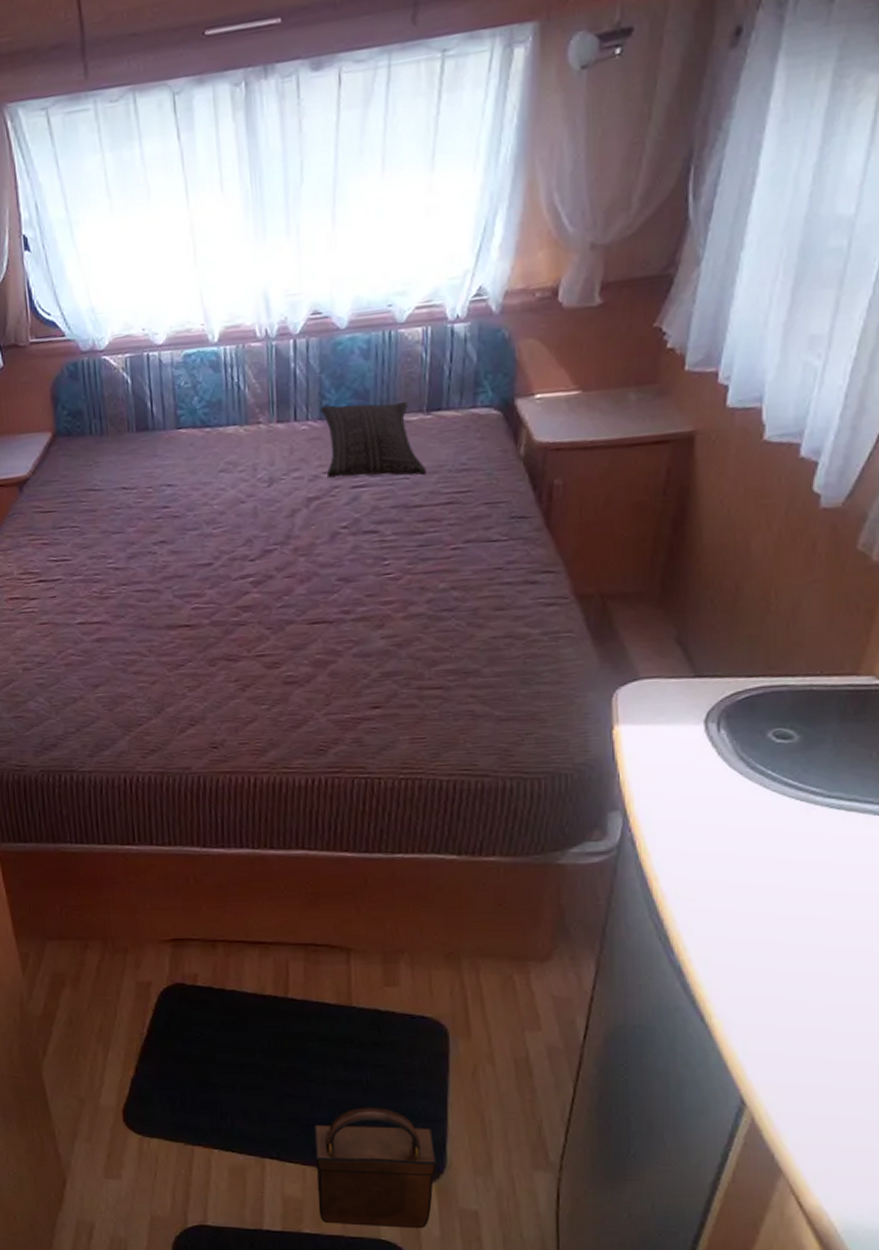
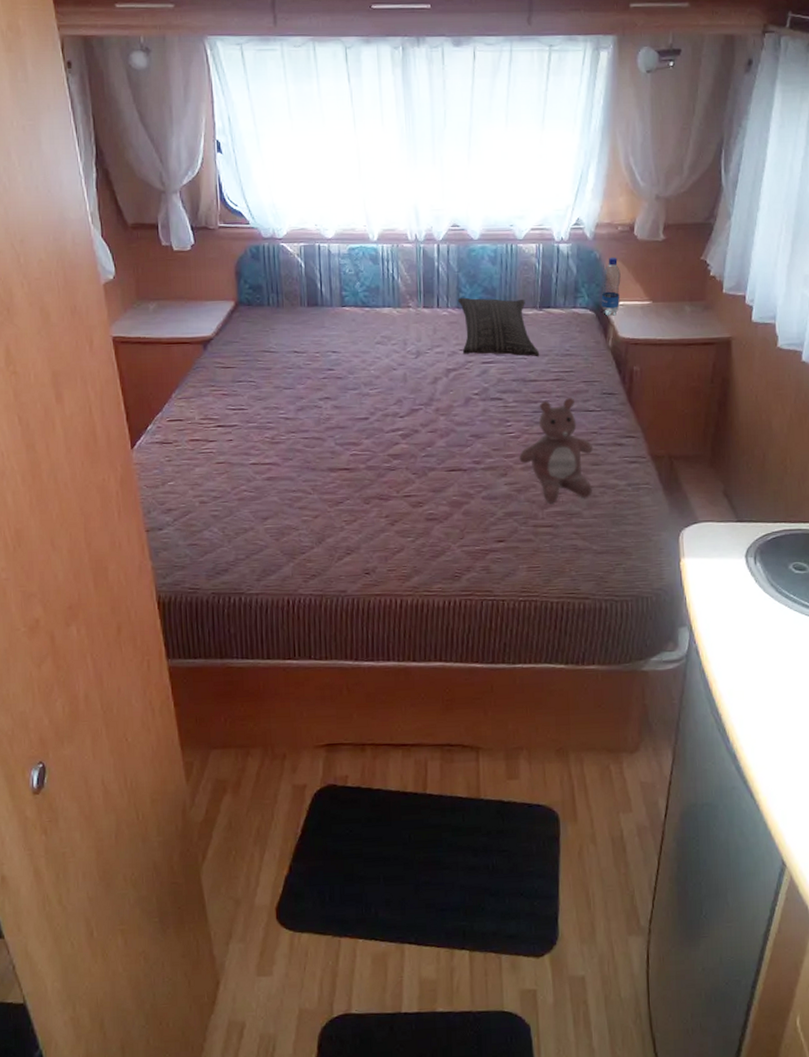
handbag: present [313,1107,437,1229] -> none [447,888,551,1001]
stuffed animal: none [399,525,498,660] -> present [519,398,594,504]
bottle: none [510,334,538,415] -> present [601,257,621,316]

